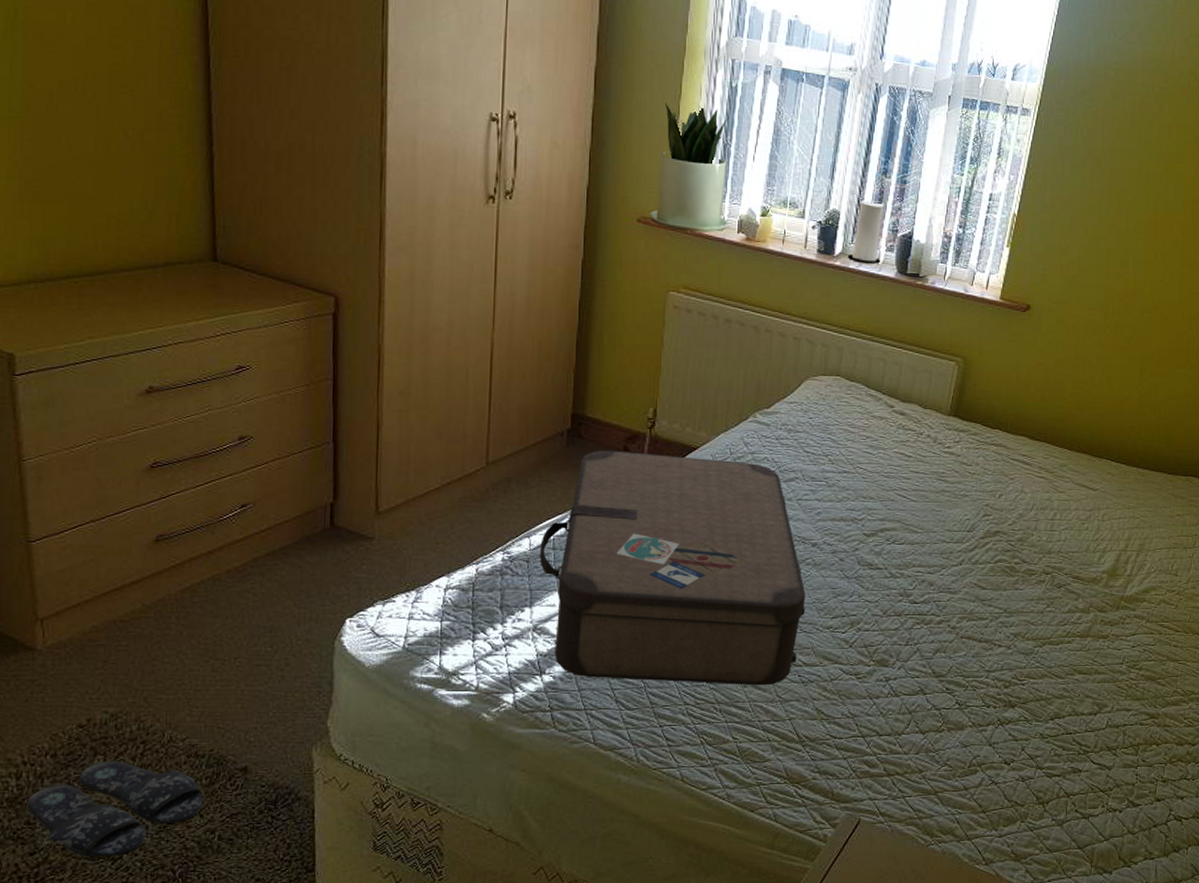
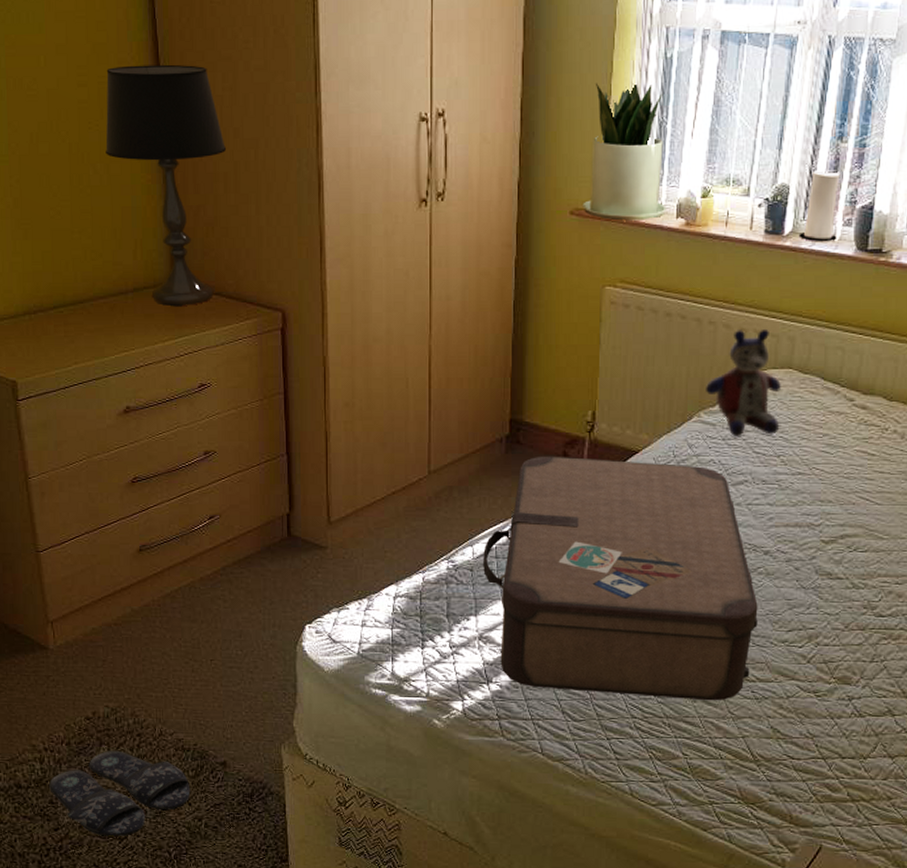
table lamp: none [140,33,281,284] -> present [105,64,227,306]
stuffed bear: none [760,338,831,436] -> present [704,328,782,436]

